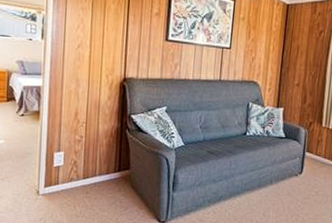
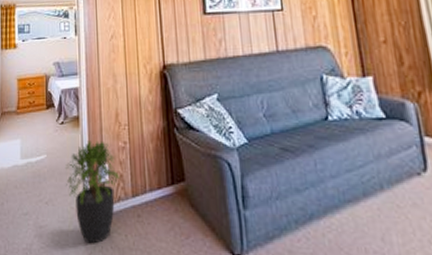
potted plant: none [23,132,75,212] -> present [66,140,121,244]

